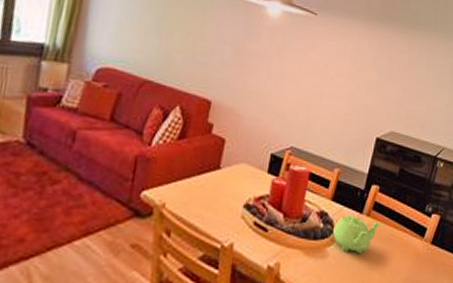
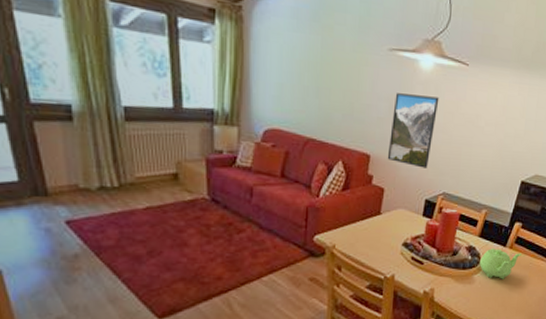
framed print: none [230,38,287,119] -> present [387,93,439,168]

